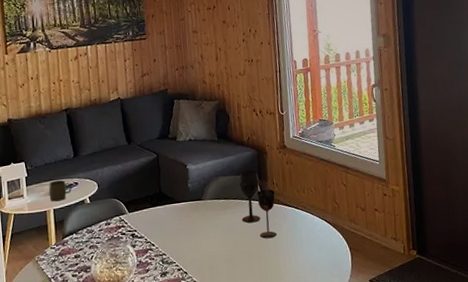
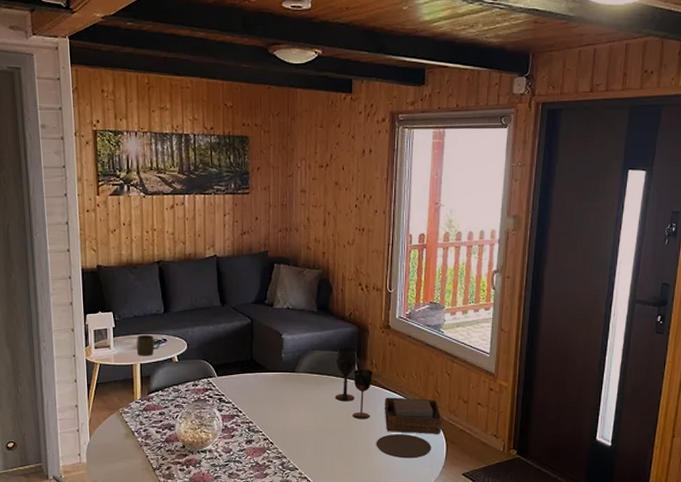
plate: none [285,247,338,272] -> present [376,434,431,459]
napkin holder: none [288,210,345,248] -> present [384,397,442,434]

